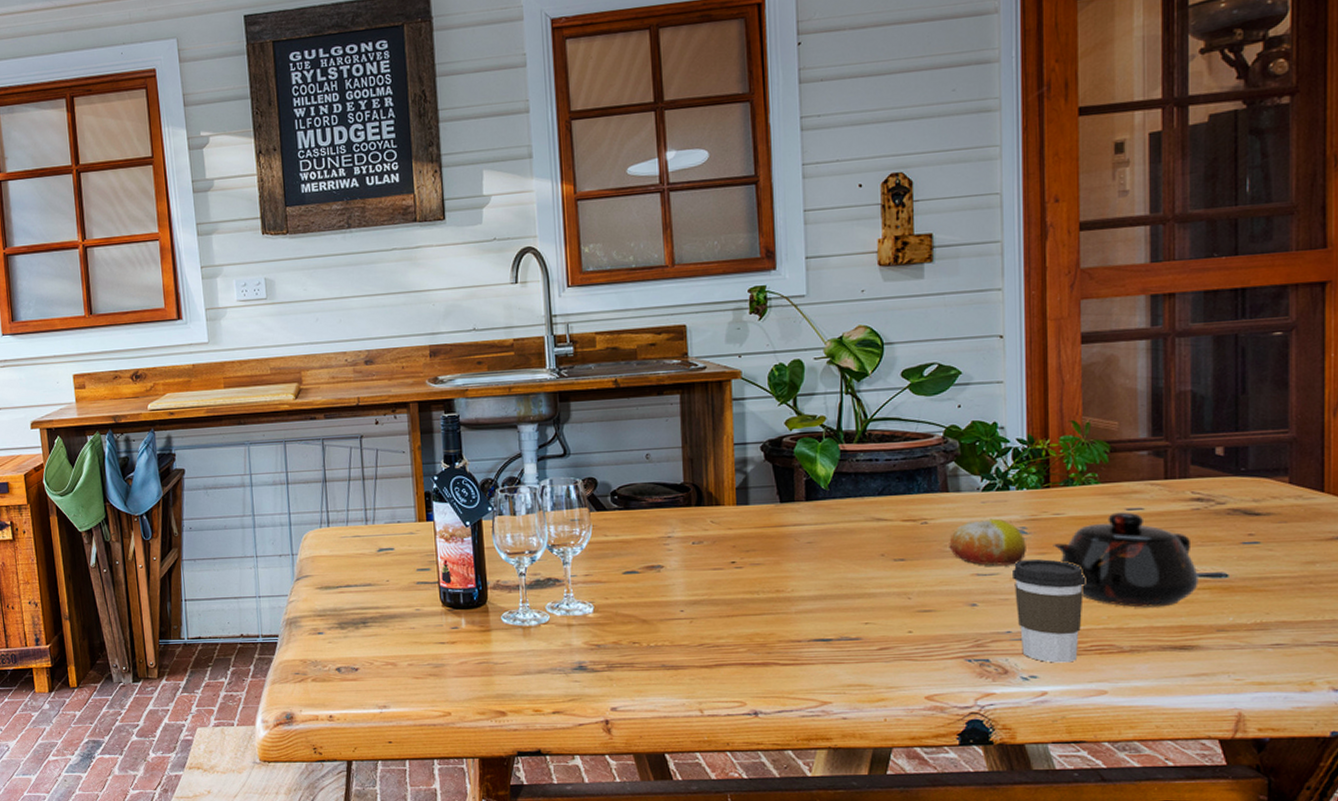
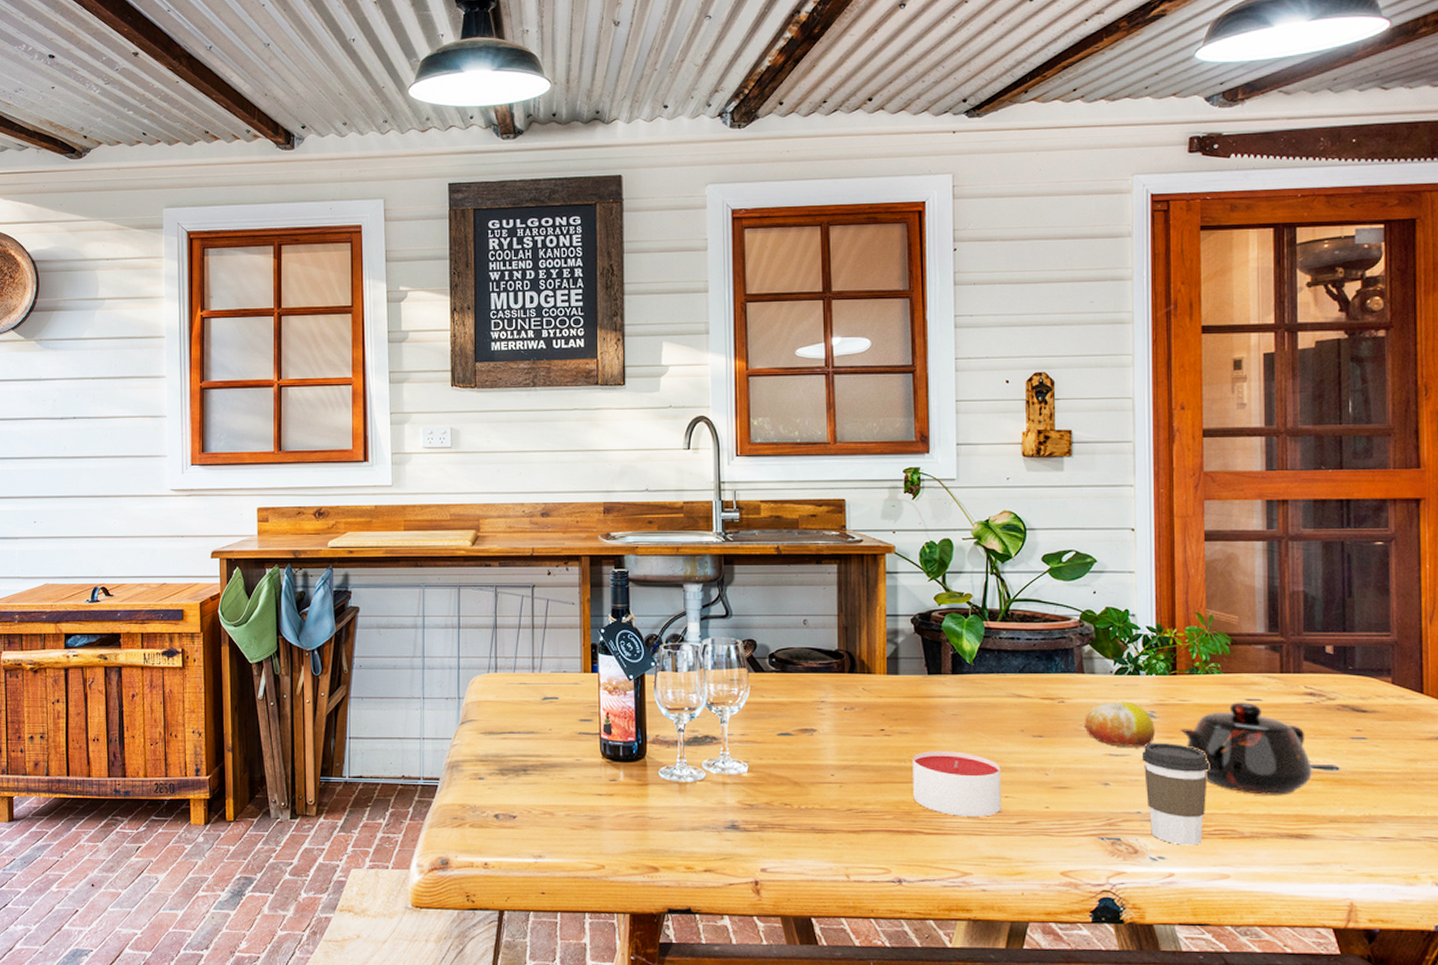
candle: none [766,580,861,646] -> present [913,751,1001,817]

